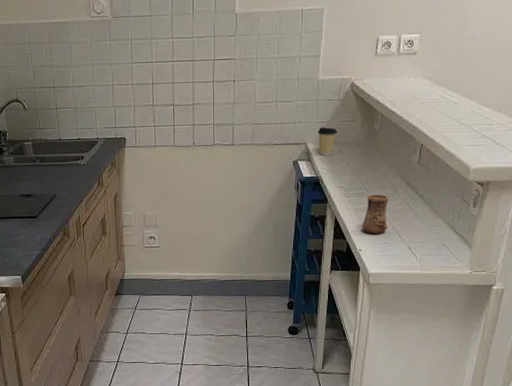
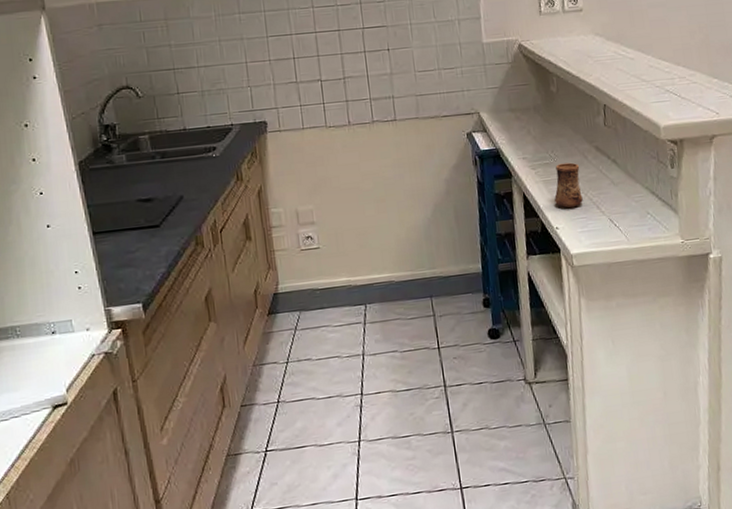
coffee cup: present [317,127,338,155] -> none [489,93,512,125]

